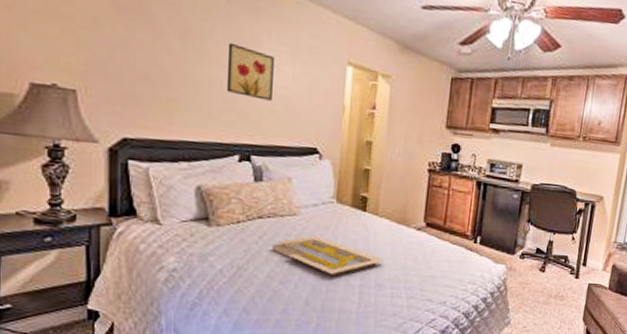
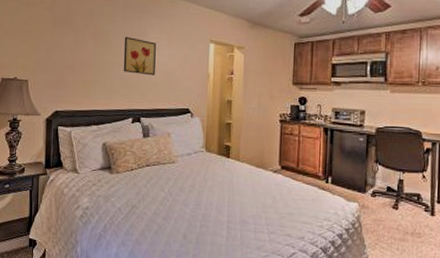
serving tray: present [271,236,385,277] -> none [156,179,248,214]

